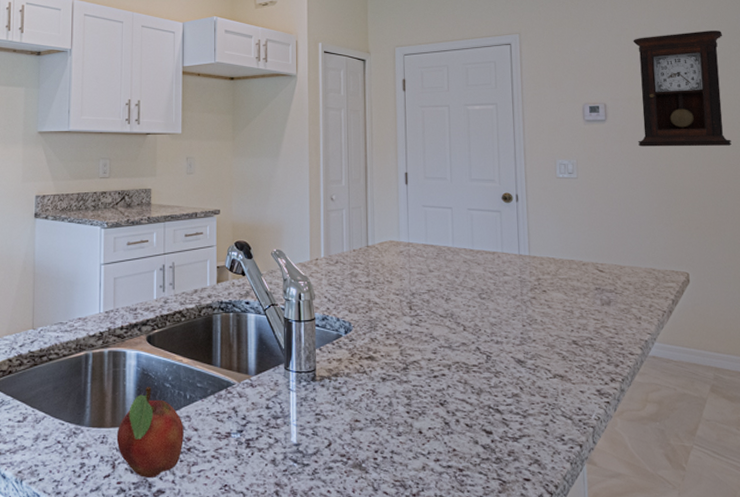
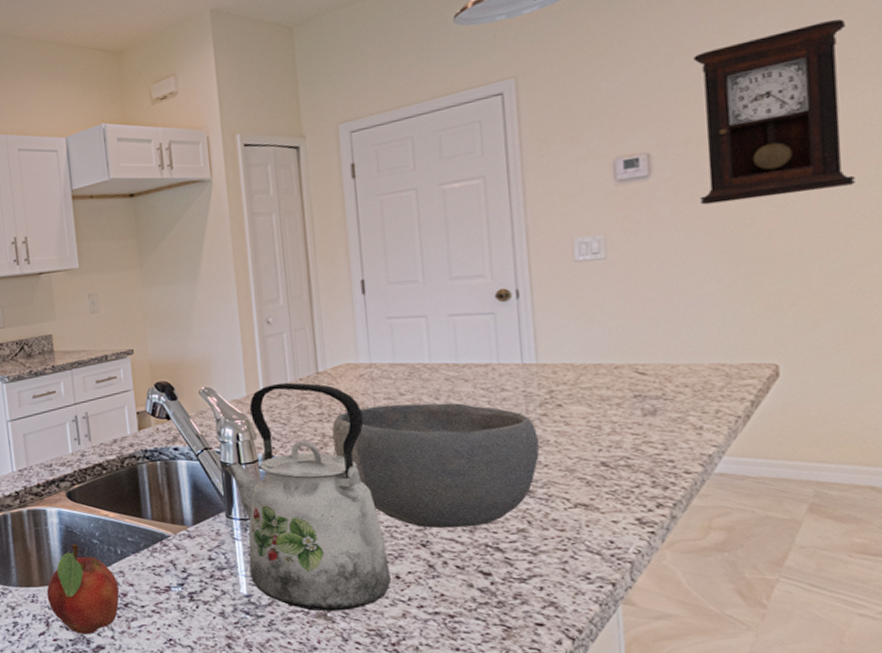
kettle: none [286,252,415,462] -> present [224,382,391,611]
bowl: none [375,279,530,390] -> present [331,402,540,529]

